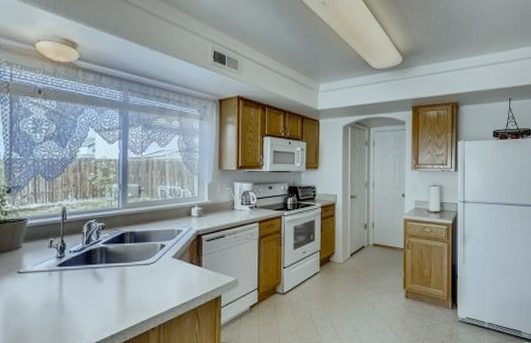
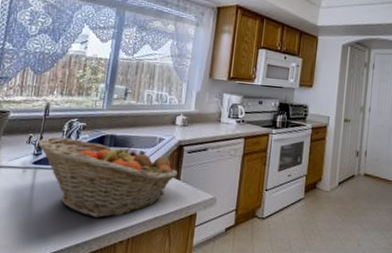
fruit basket: none [60,238,200,309] -> present [37,136,179,218]

